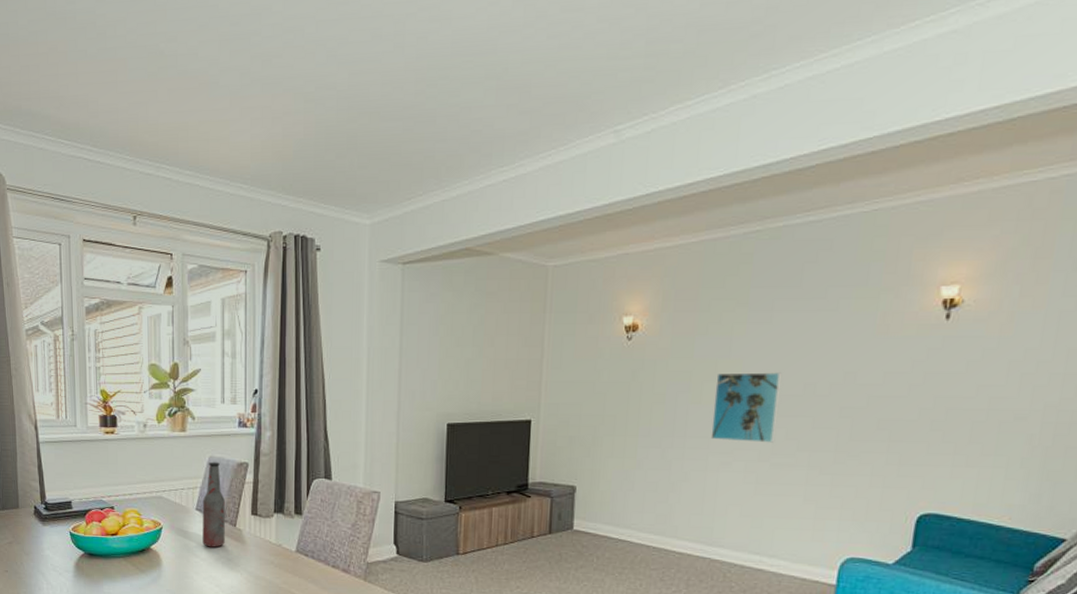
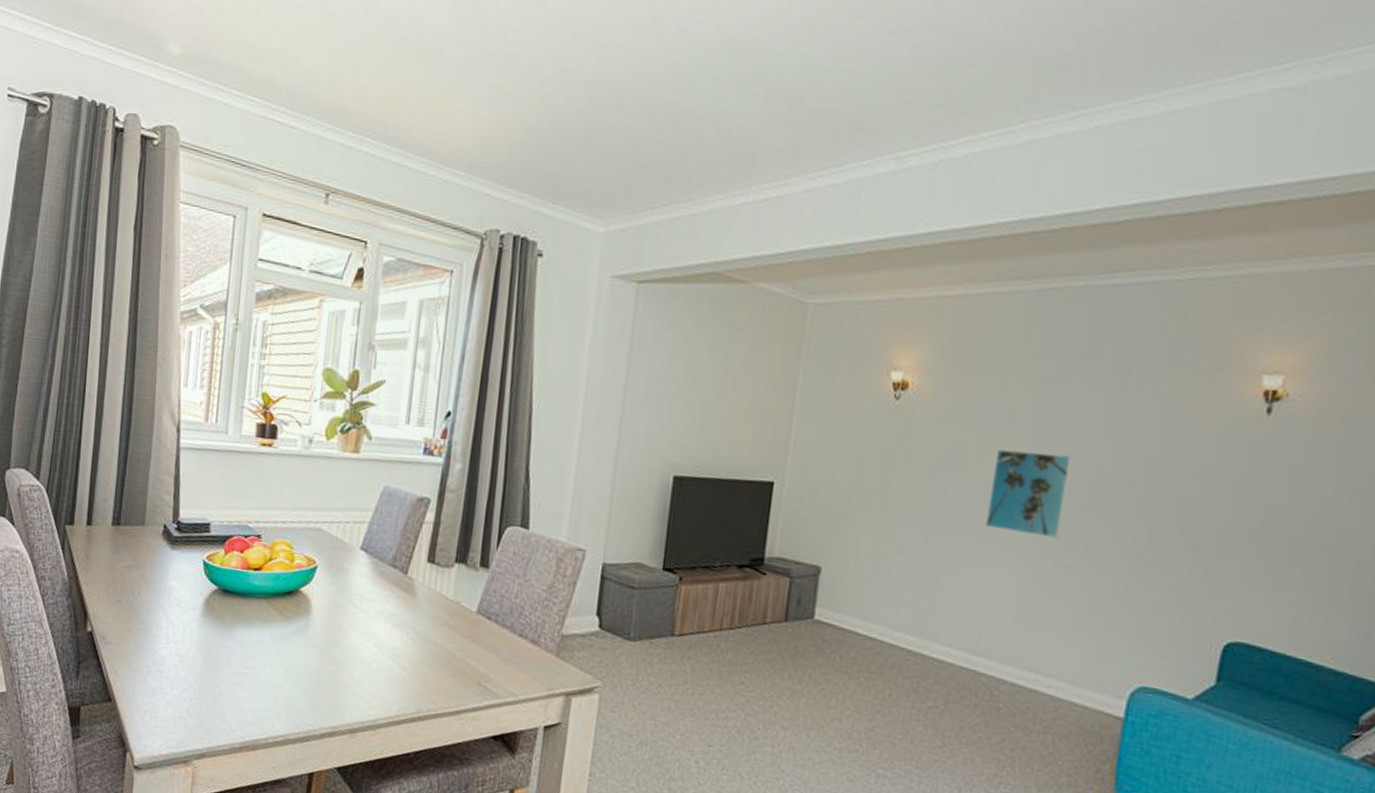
bottle: present [202,461,225,548] -> none [364,492,397,598]

